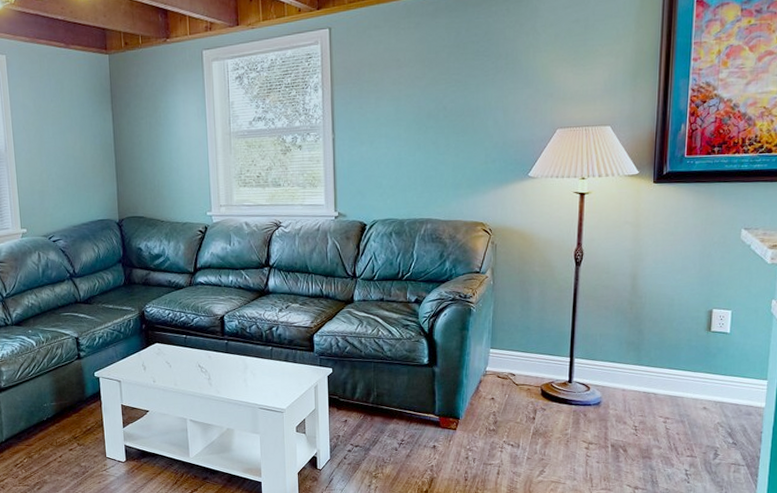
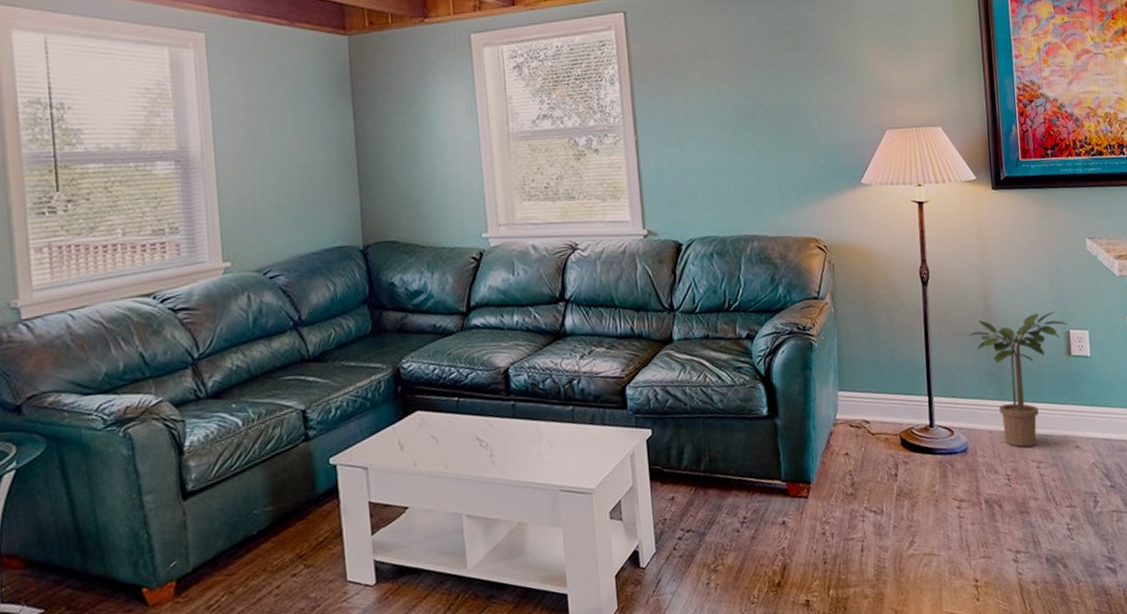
potted plant: none [614,292,711,405] -> present [969,311,1067,447]

